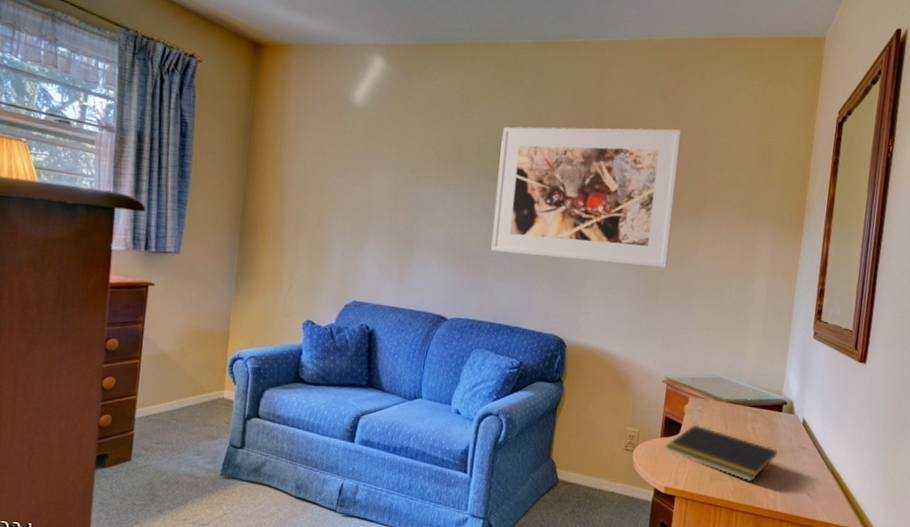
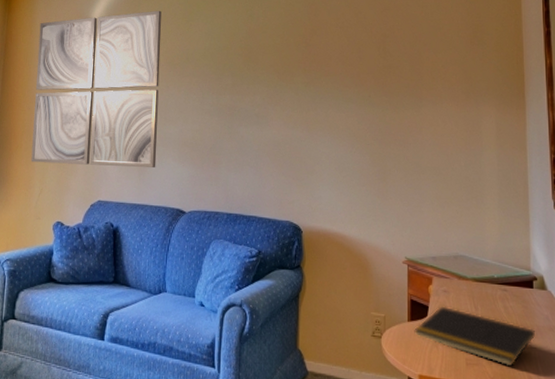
wall art: none [279,96,434,270] -> present [31,10,161,167]
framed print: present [491,126,682,268] -> none [222,17,393,148]

